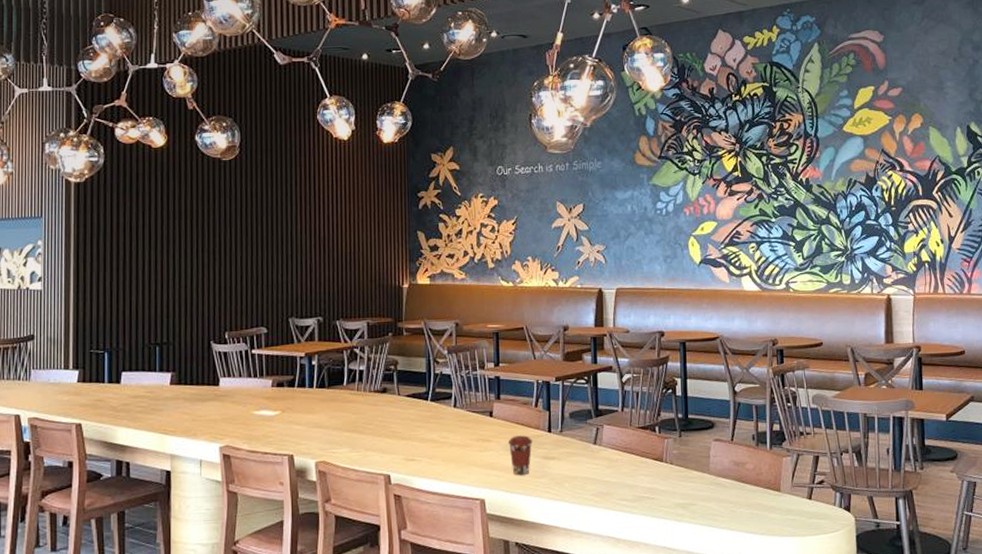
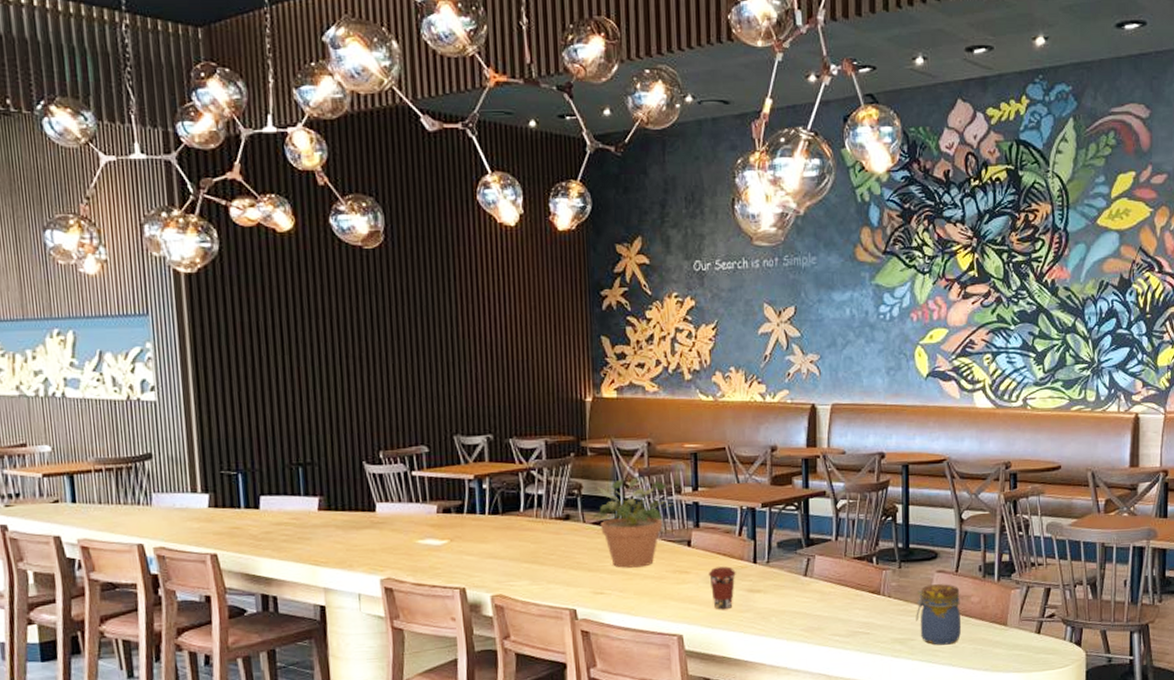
potted plant: none [406,354,477,437] -> present [592,477,673,568]
jar: none [696,452,738,510] -> present [916,584,961,645]

